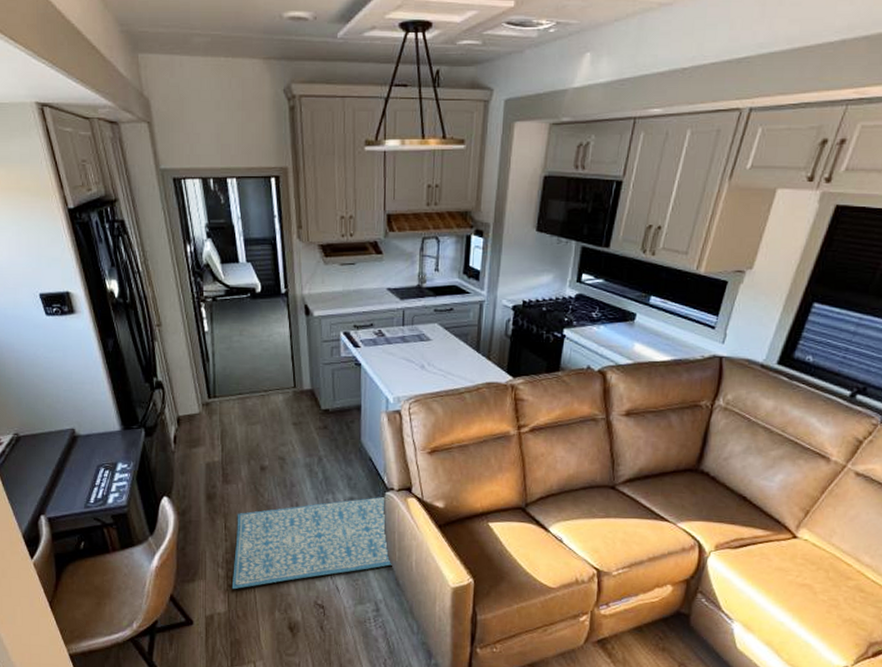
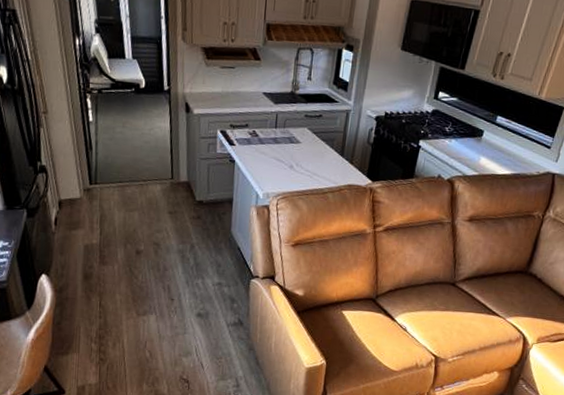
rug: present [231,496,392,590] -> none [103,283,253,363]

